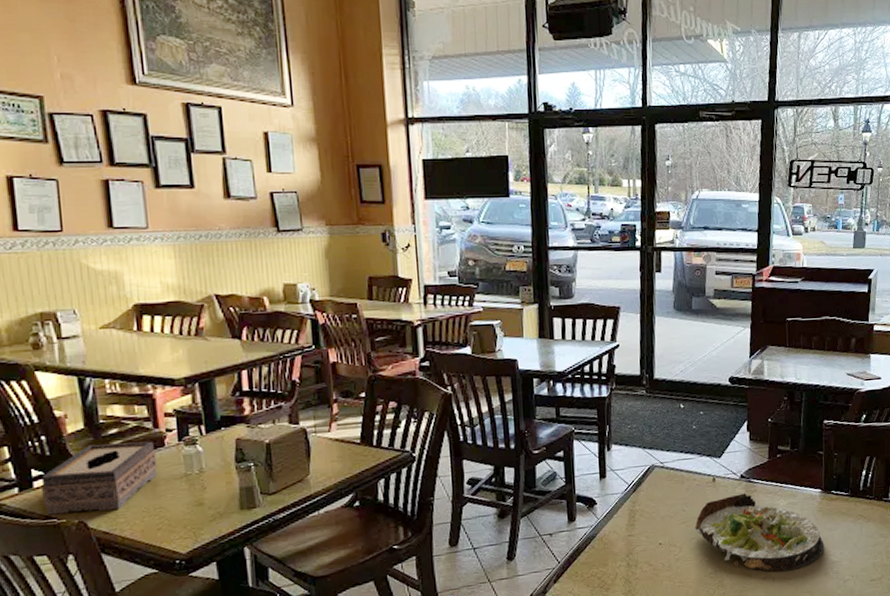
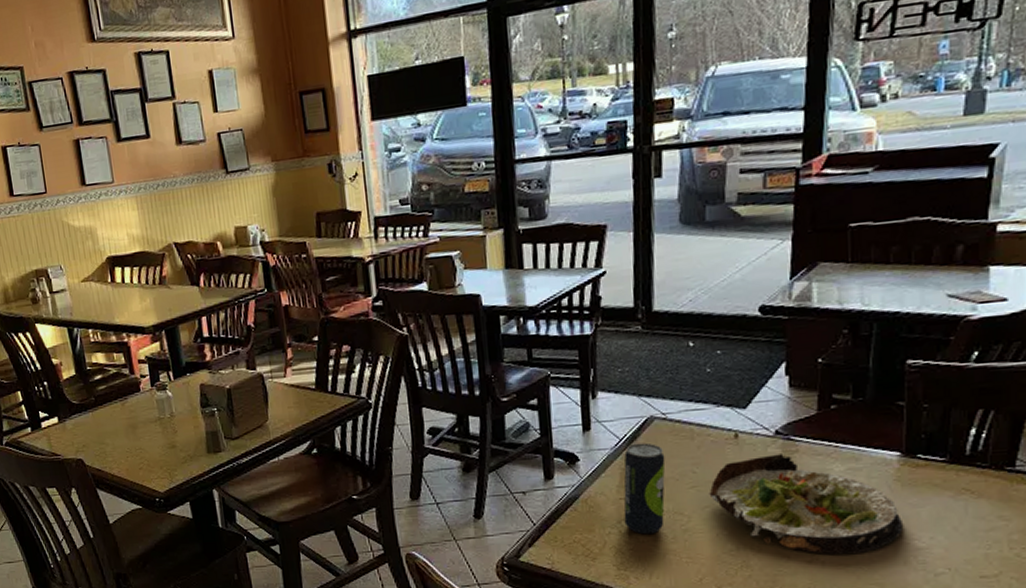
tissue box: present [41,441,158,515] -> none [46,386,136,453]
beverage can: none [631,487,663,565] -> present [623,442,666,535]

